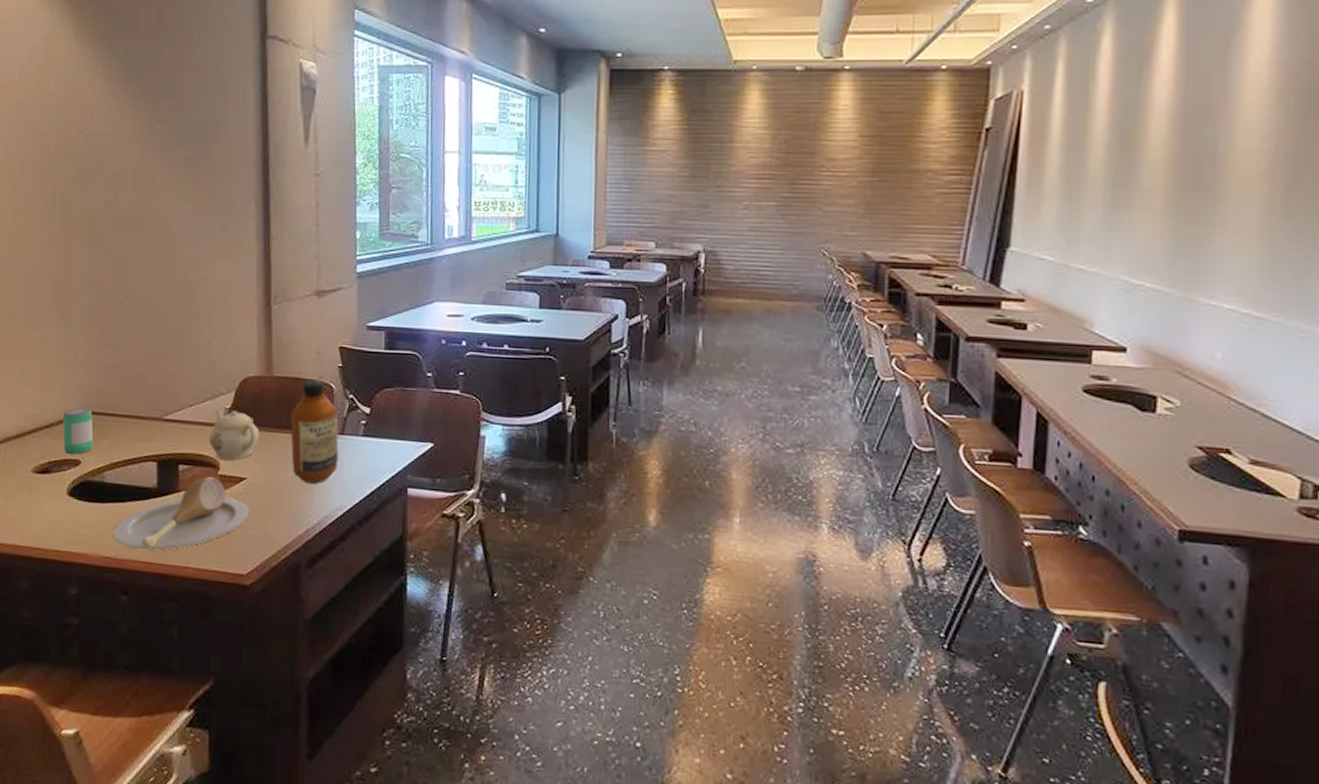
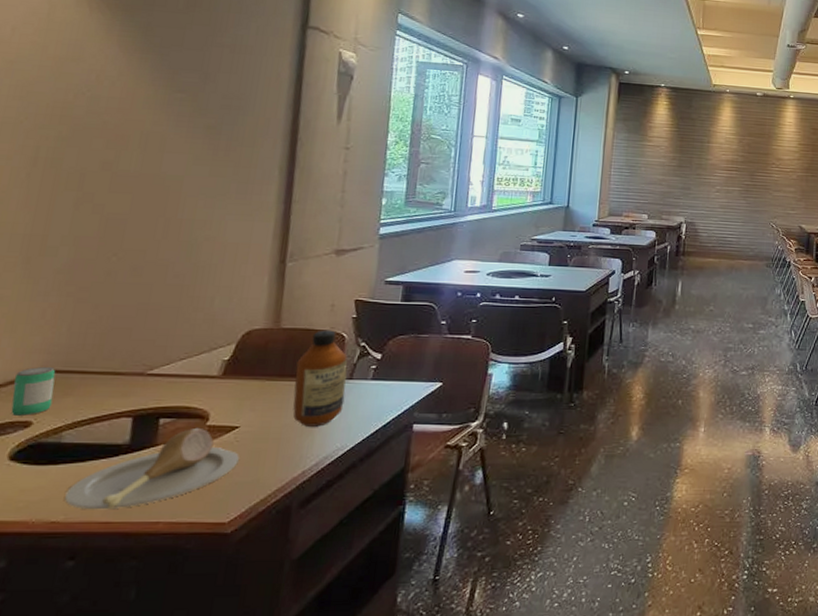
teapot: present [208,410,260,461] -> none [199,362,260,410]

